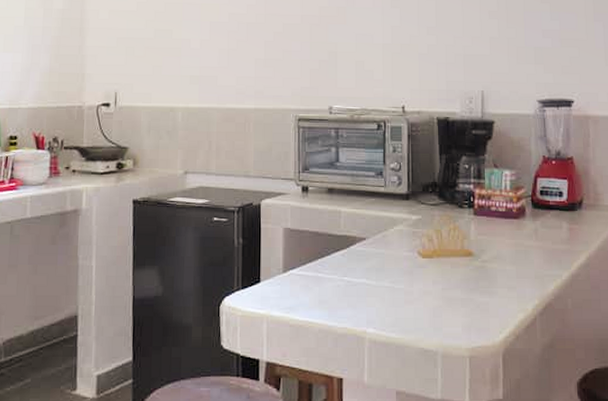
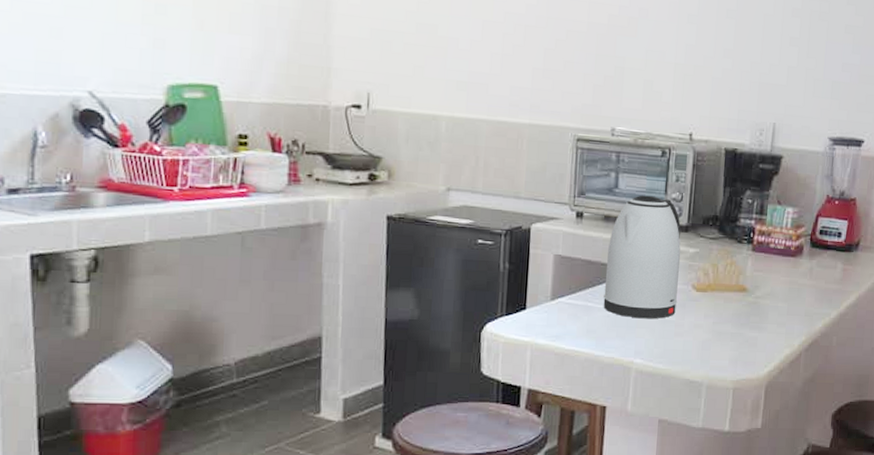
kettle: none [333,167,405,288] -> present [603,195,681,319]

